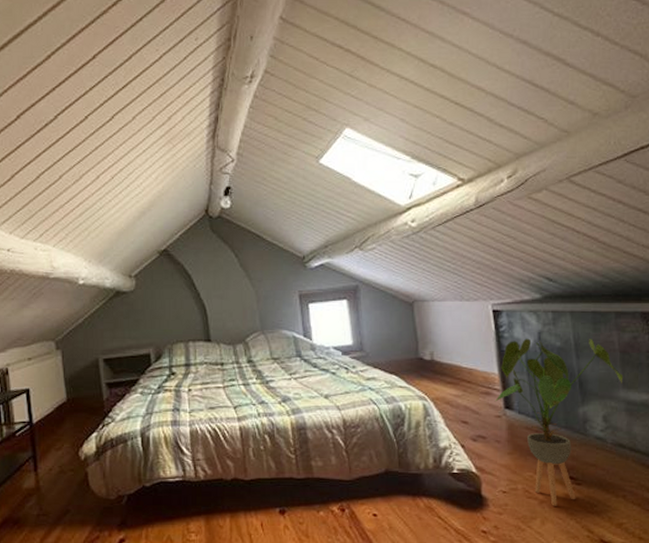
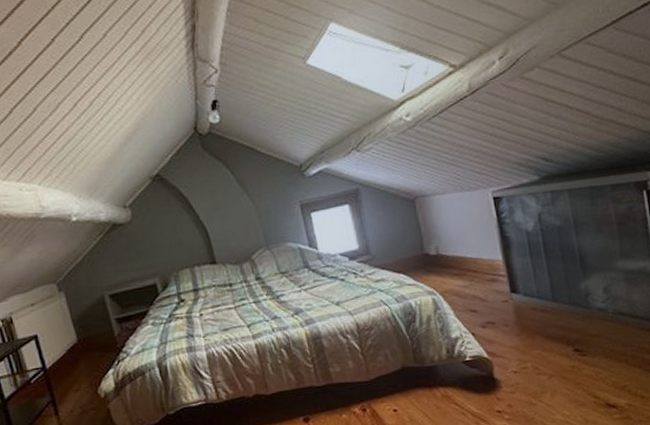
house plant: present [494,338,624,506] -> none [500,214,621,379]

